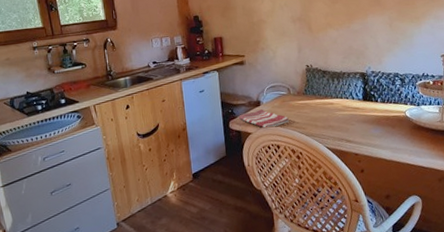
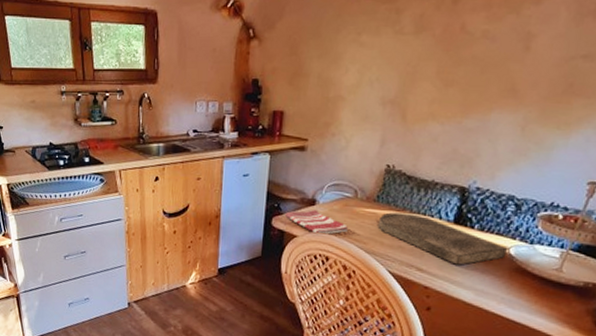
cutting board: none [310,99,405,132] -> present [378,212,508,266]

